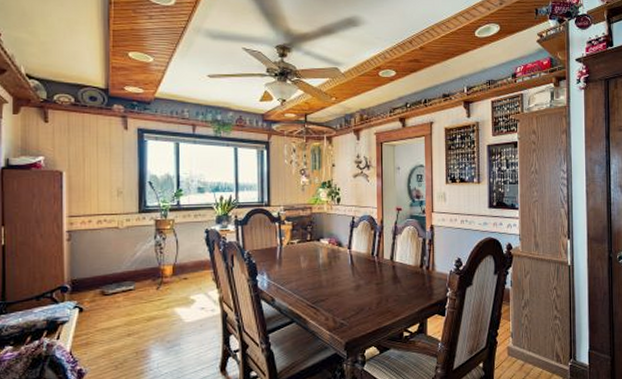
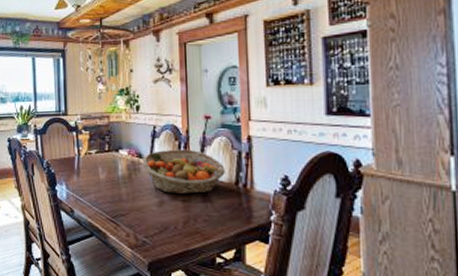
fruit basket: none [341,237,412,279] -> present [142,149,225,195]

